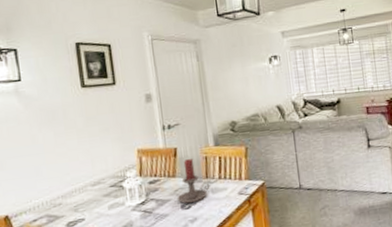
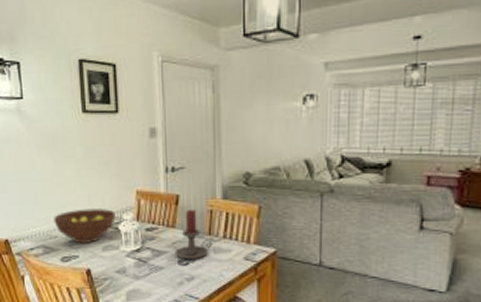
fruit bowl: none [57,169,120,207] -> present [54,207,116,244]

